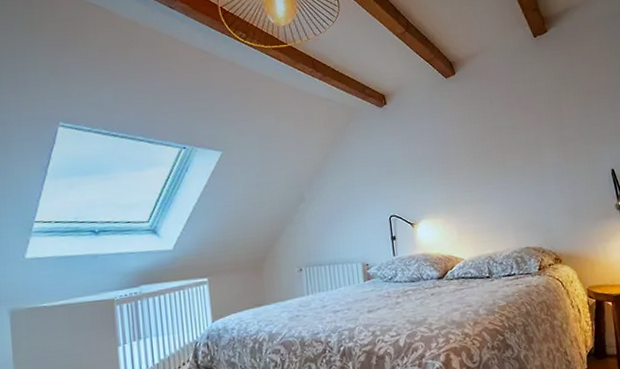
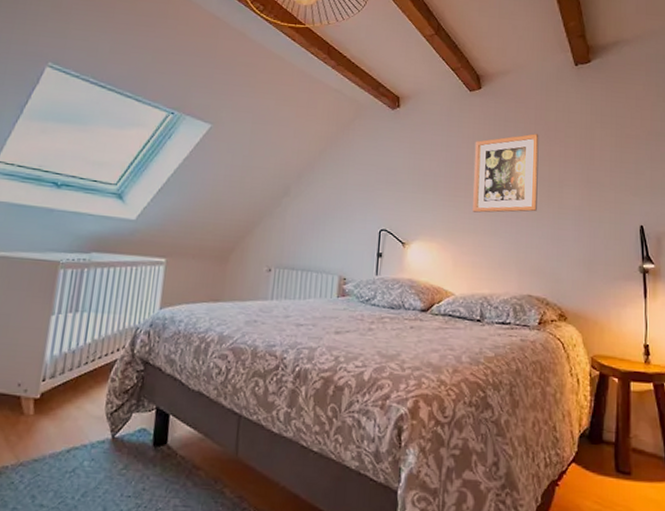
wall art: none [458,106,522,185] -> present [473,134,539,213]

